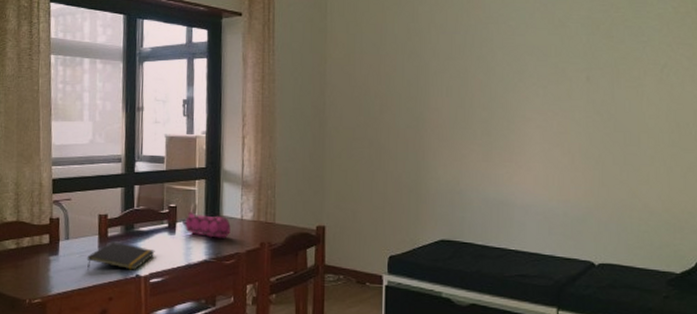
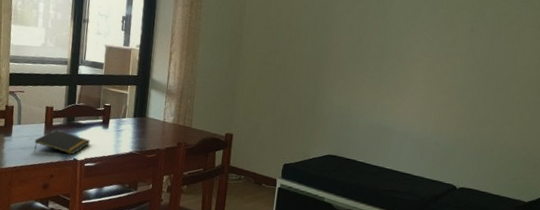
pencil case: present [182,211,231,238] -> none [114,110,155,136]

